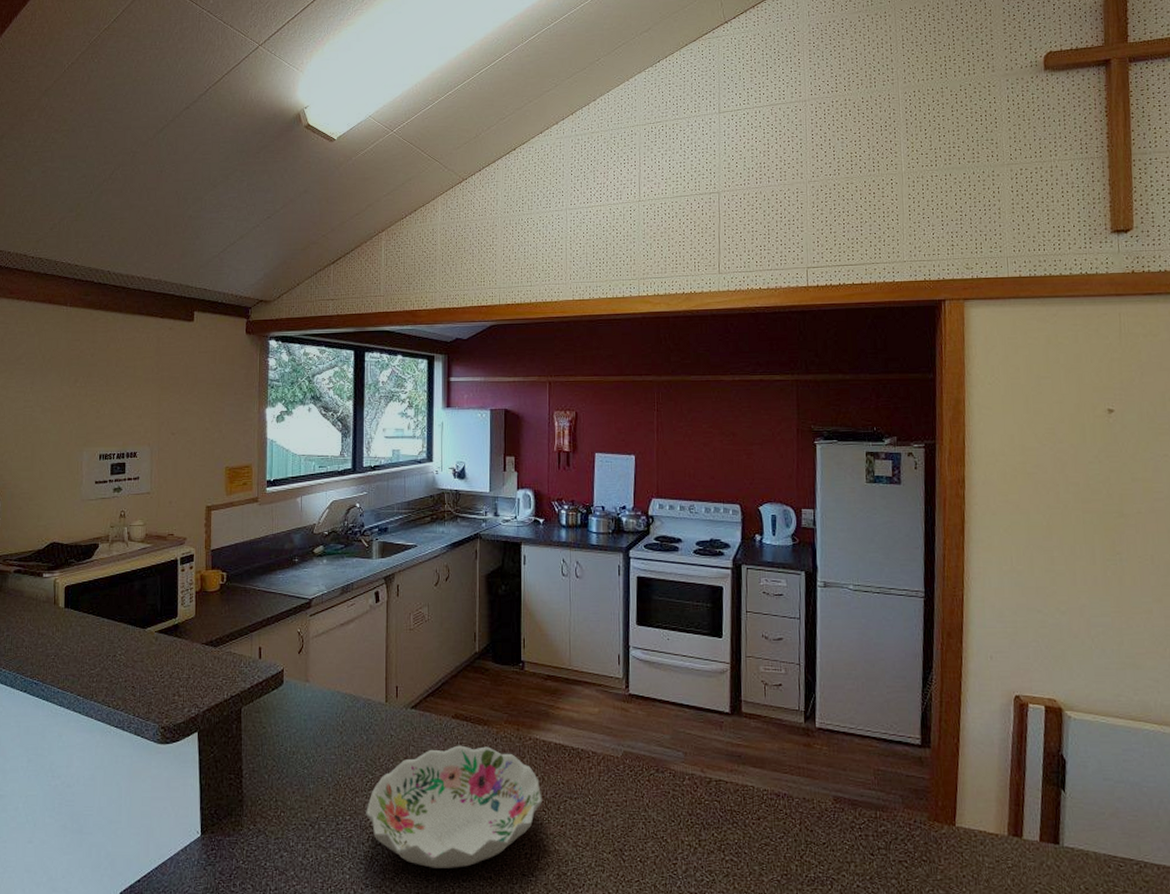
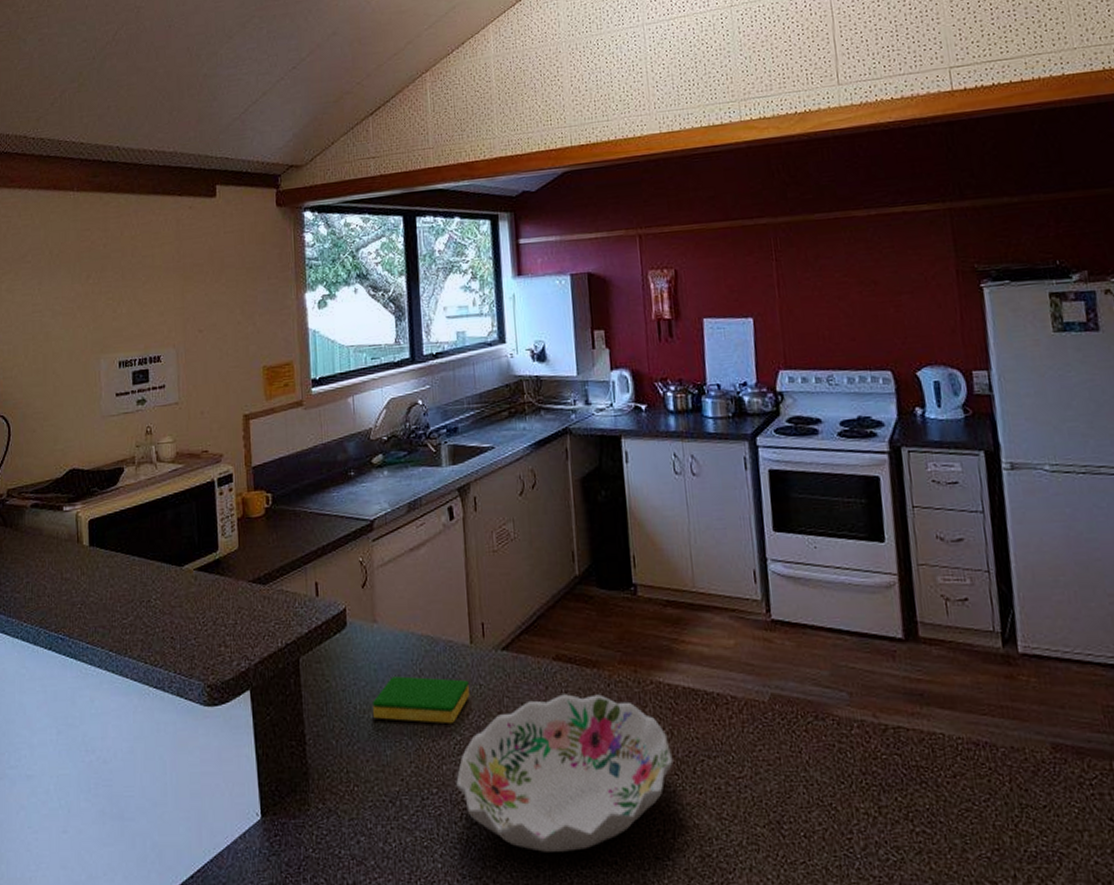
dish sponge: none [300,726,382,764] -> present [372,676,470,723]

